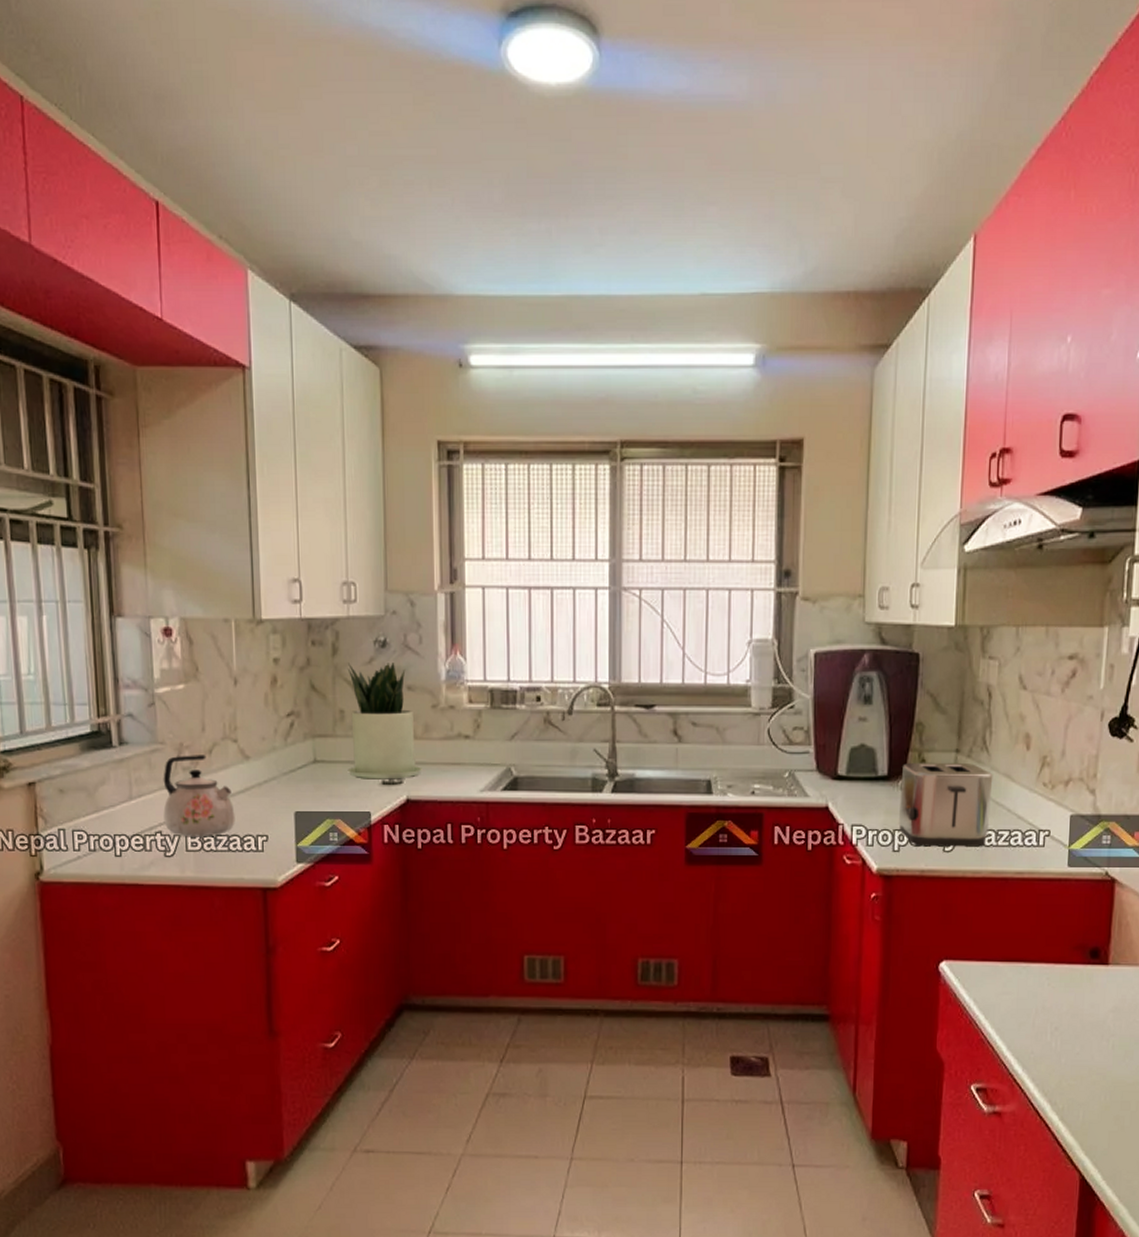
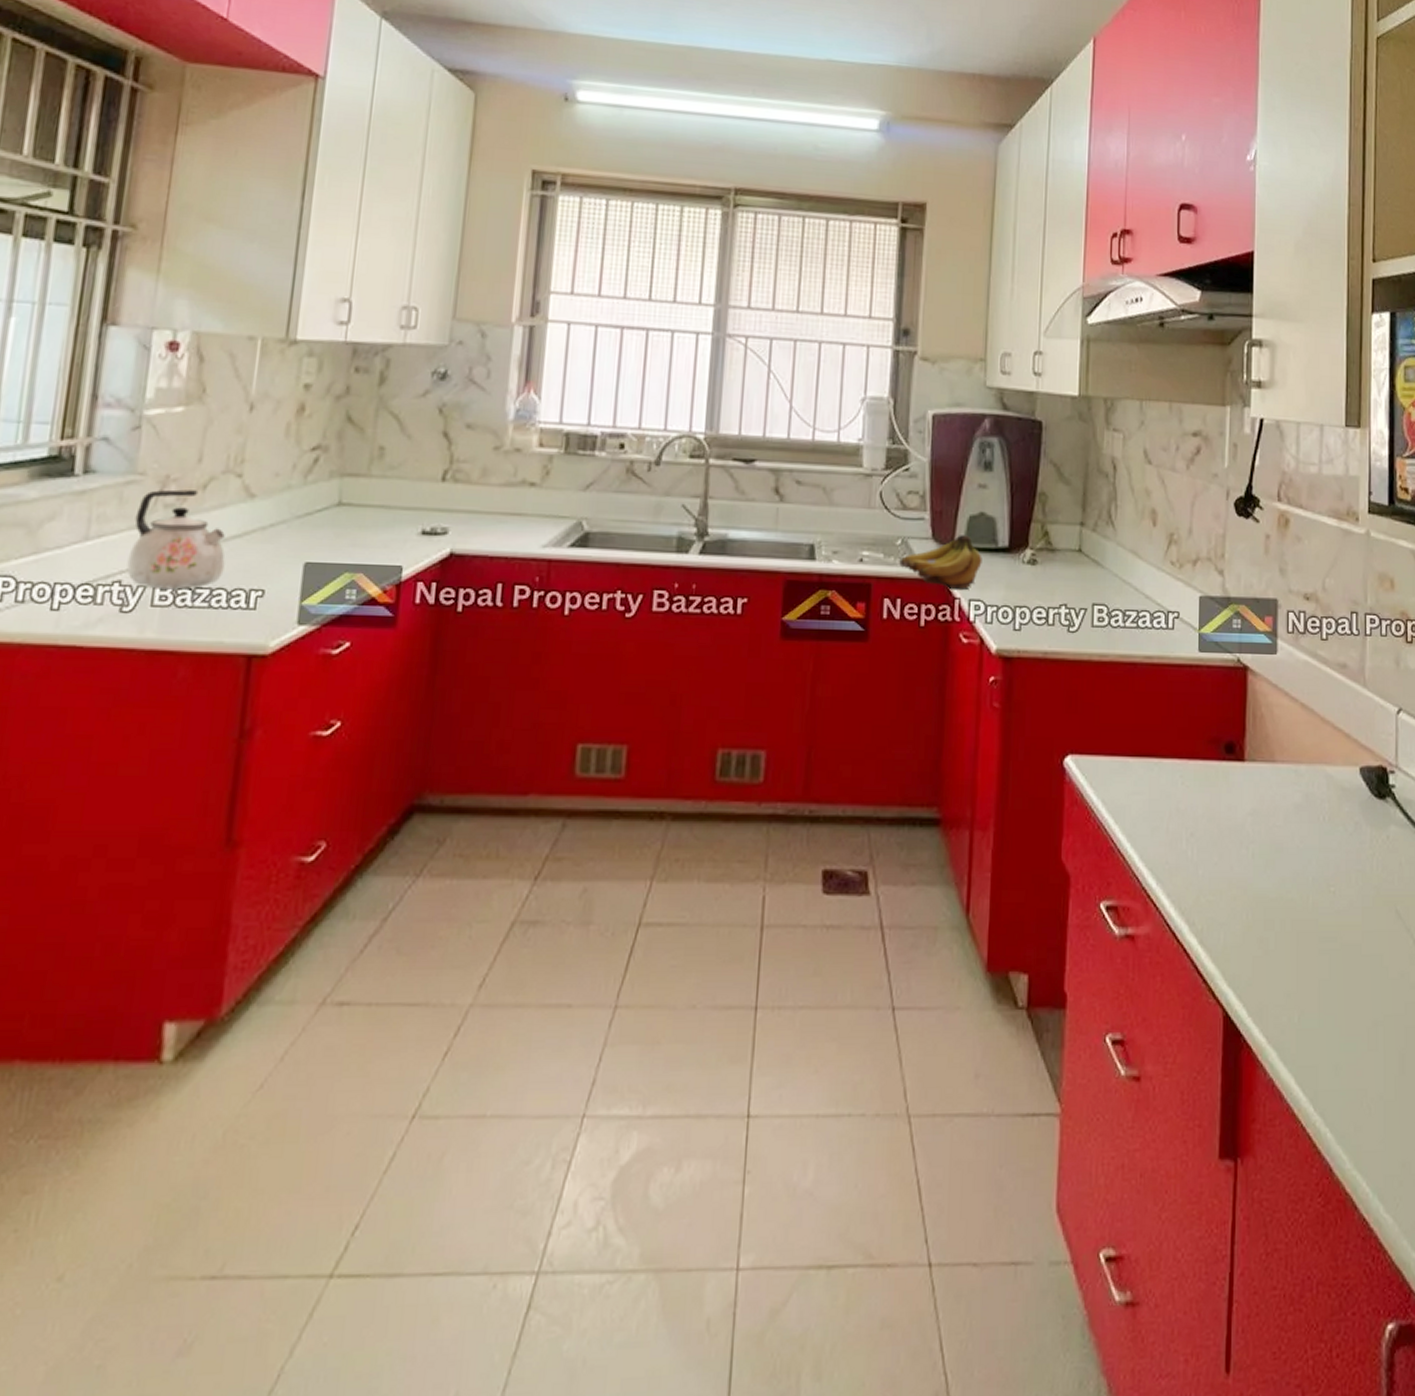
planter: present [347,663,422,779] -> none [379,394,474,529]
fruit: none [787,766,863,816] -> present [899,535,982,589]
toaster: present [898,762,993,847] -> none [1019,534,1119,628]

